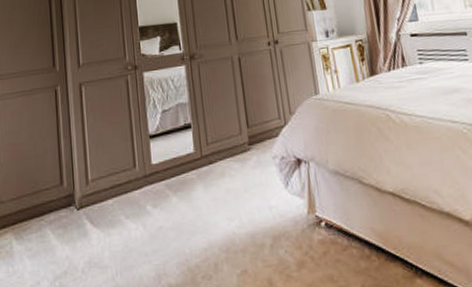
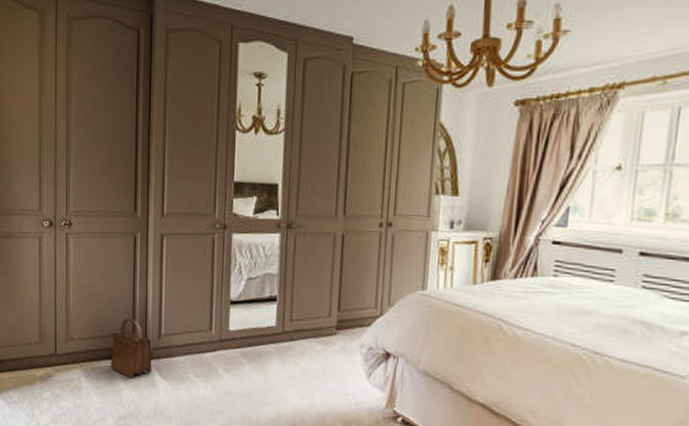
handbag: none [41,169,83,233] -> present [110,318,152,379]

